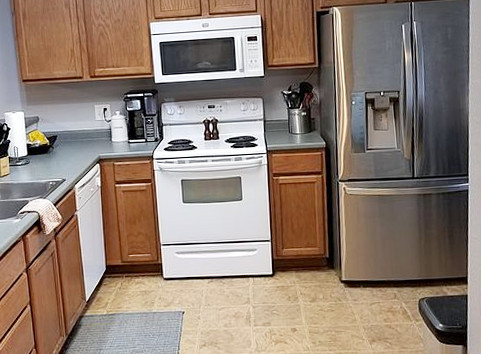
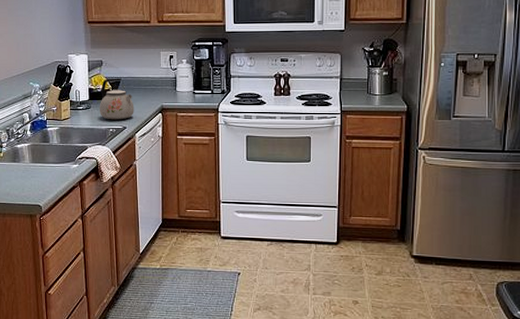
kettle: none [38,132,73,173] -> present [99,78,134,120]

